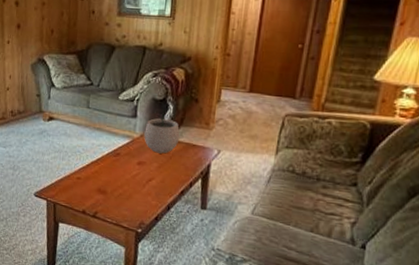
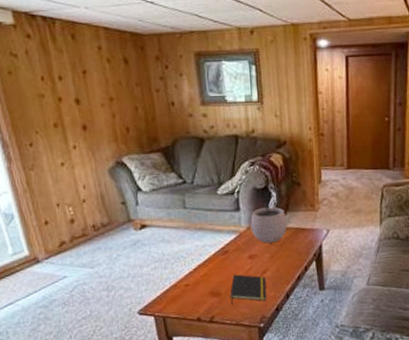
notepad: none [114,177,150,208] -> present [230,274,267,305]

